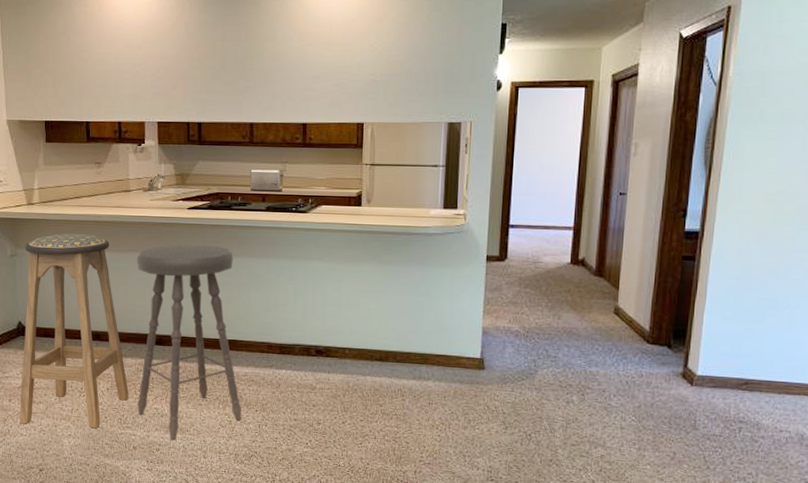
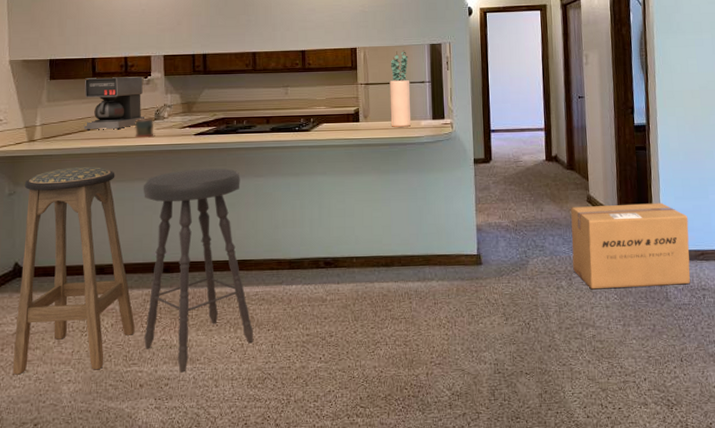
coffee maker: none [79,142,138,199] -> present [83,76,144,132]
mug: none [129,188,148,209] -> present [135,119,154,138]
toaster: present [250,168,284,192] -> none [254,92,287,114]
vase: none [396,128,422,215] -> present [389,50,412,127]
box: none [588,317,735,415] -> present [571,203,691,290]

